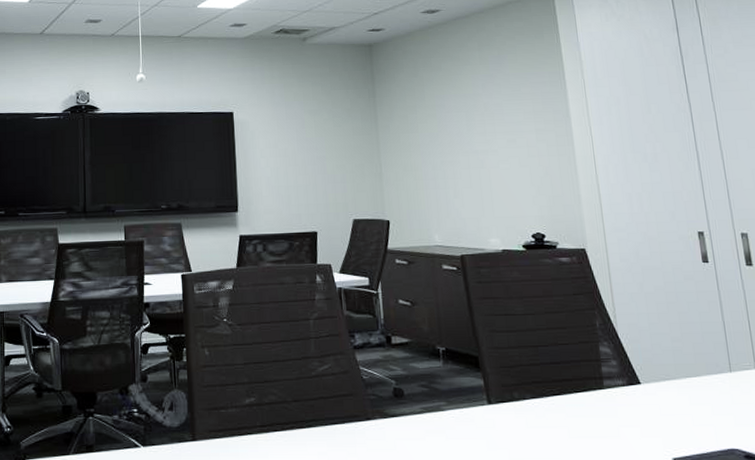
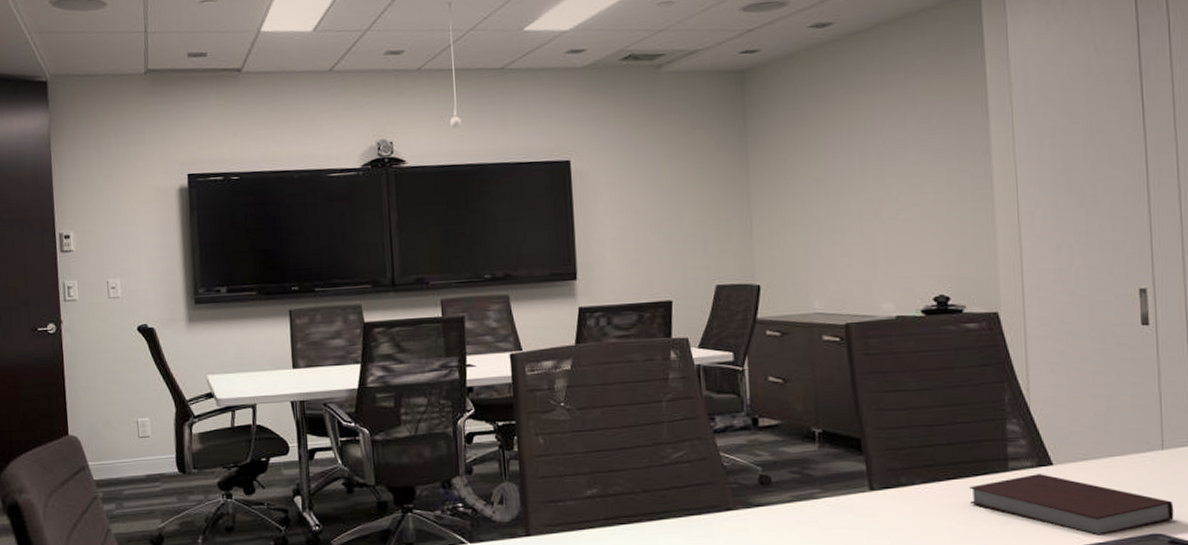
notebook: none [572,392,747,449] -> present [969,474,1174,536]

